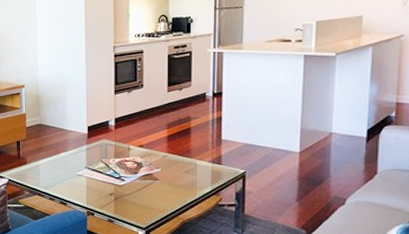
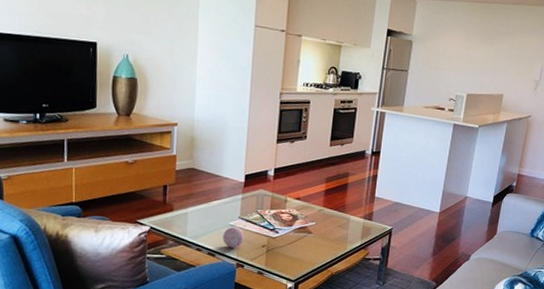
decorative ball: none [72,176,92,197] -> present [223,226,245,248]

